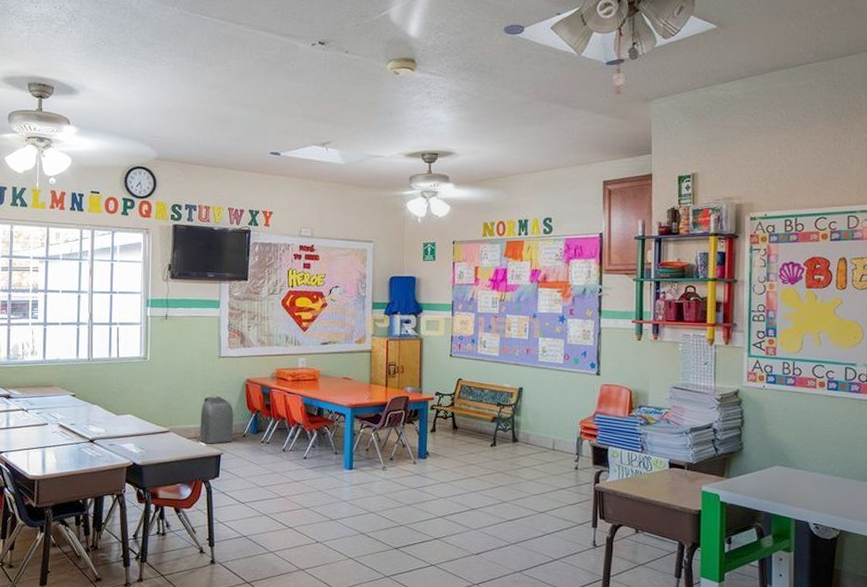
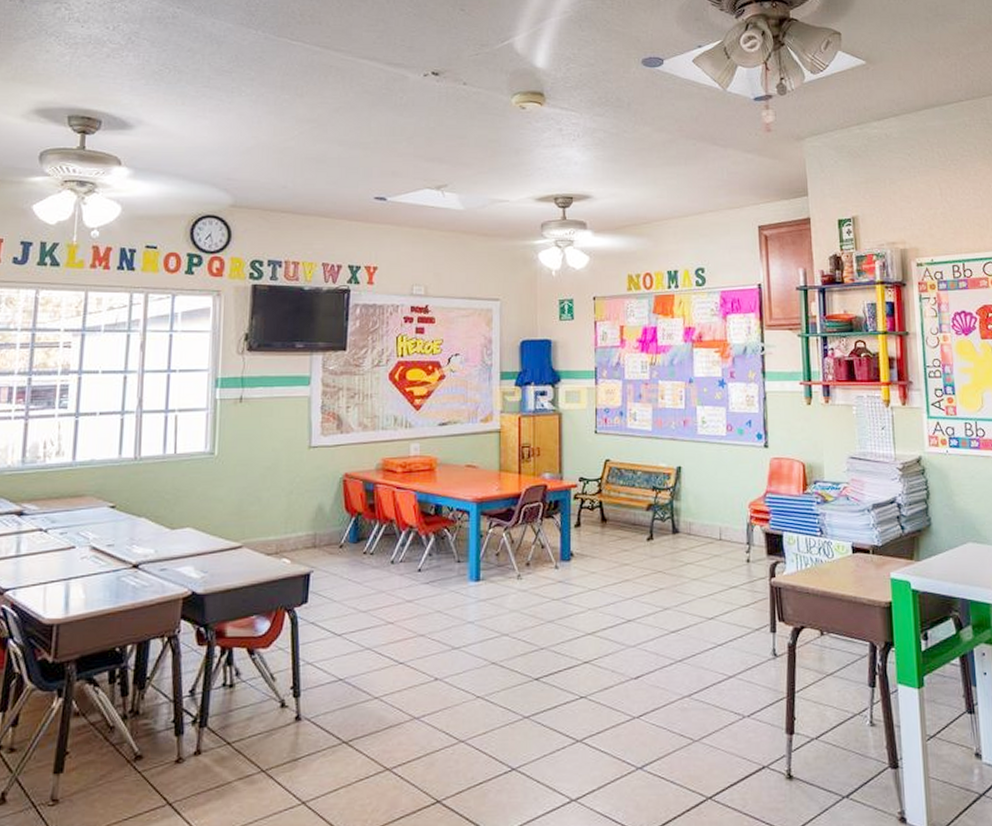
backpack: present [199,395,234,444] -> none [282,495,327,560]

